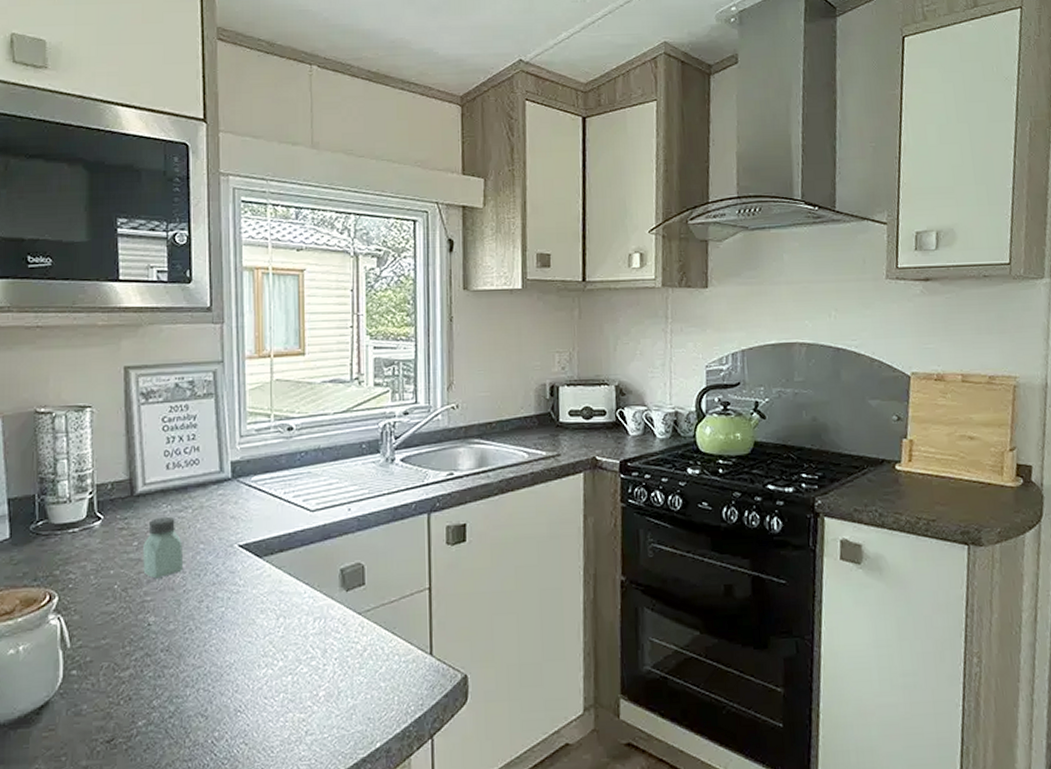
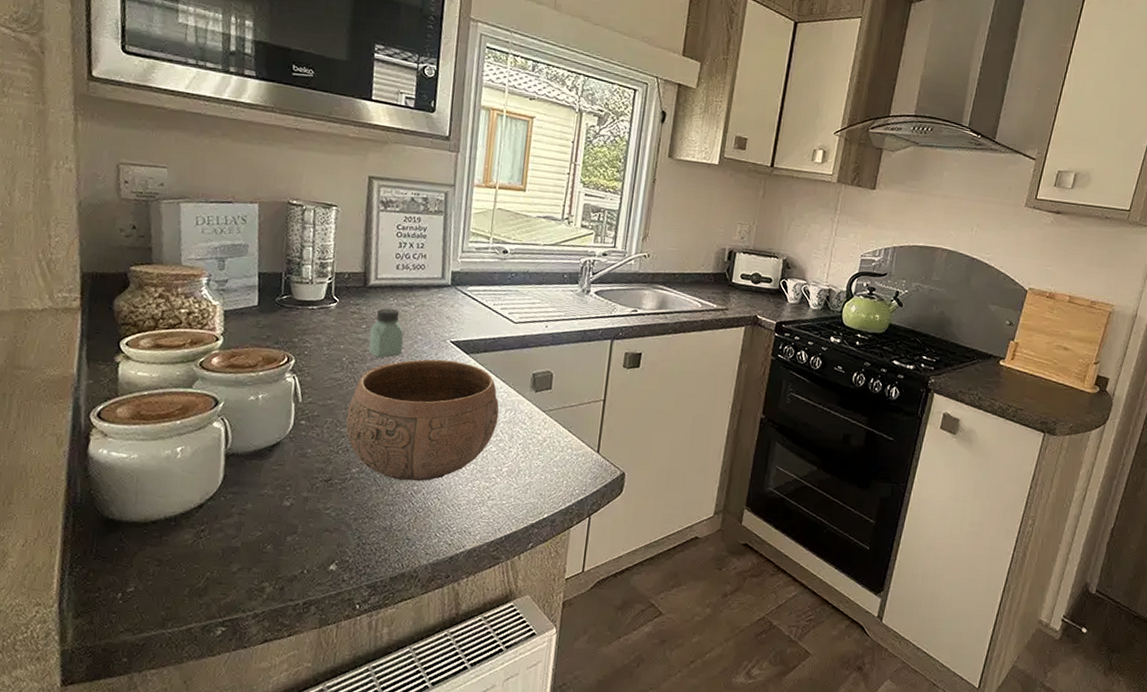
bowl: none [126,568,306,727] -> present [346,359,499,481]

